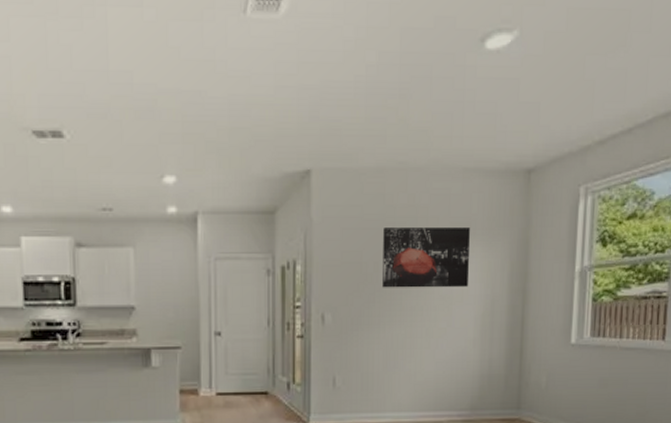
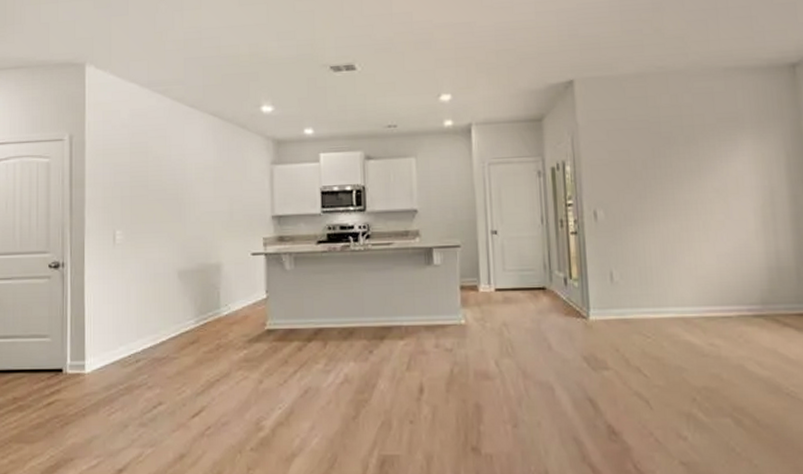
wall art: present [382,228,470,288] -> none [649,122,743,184]

